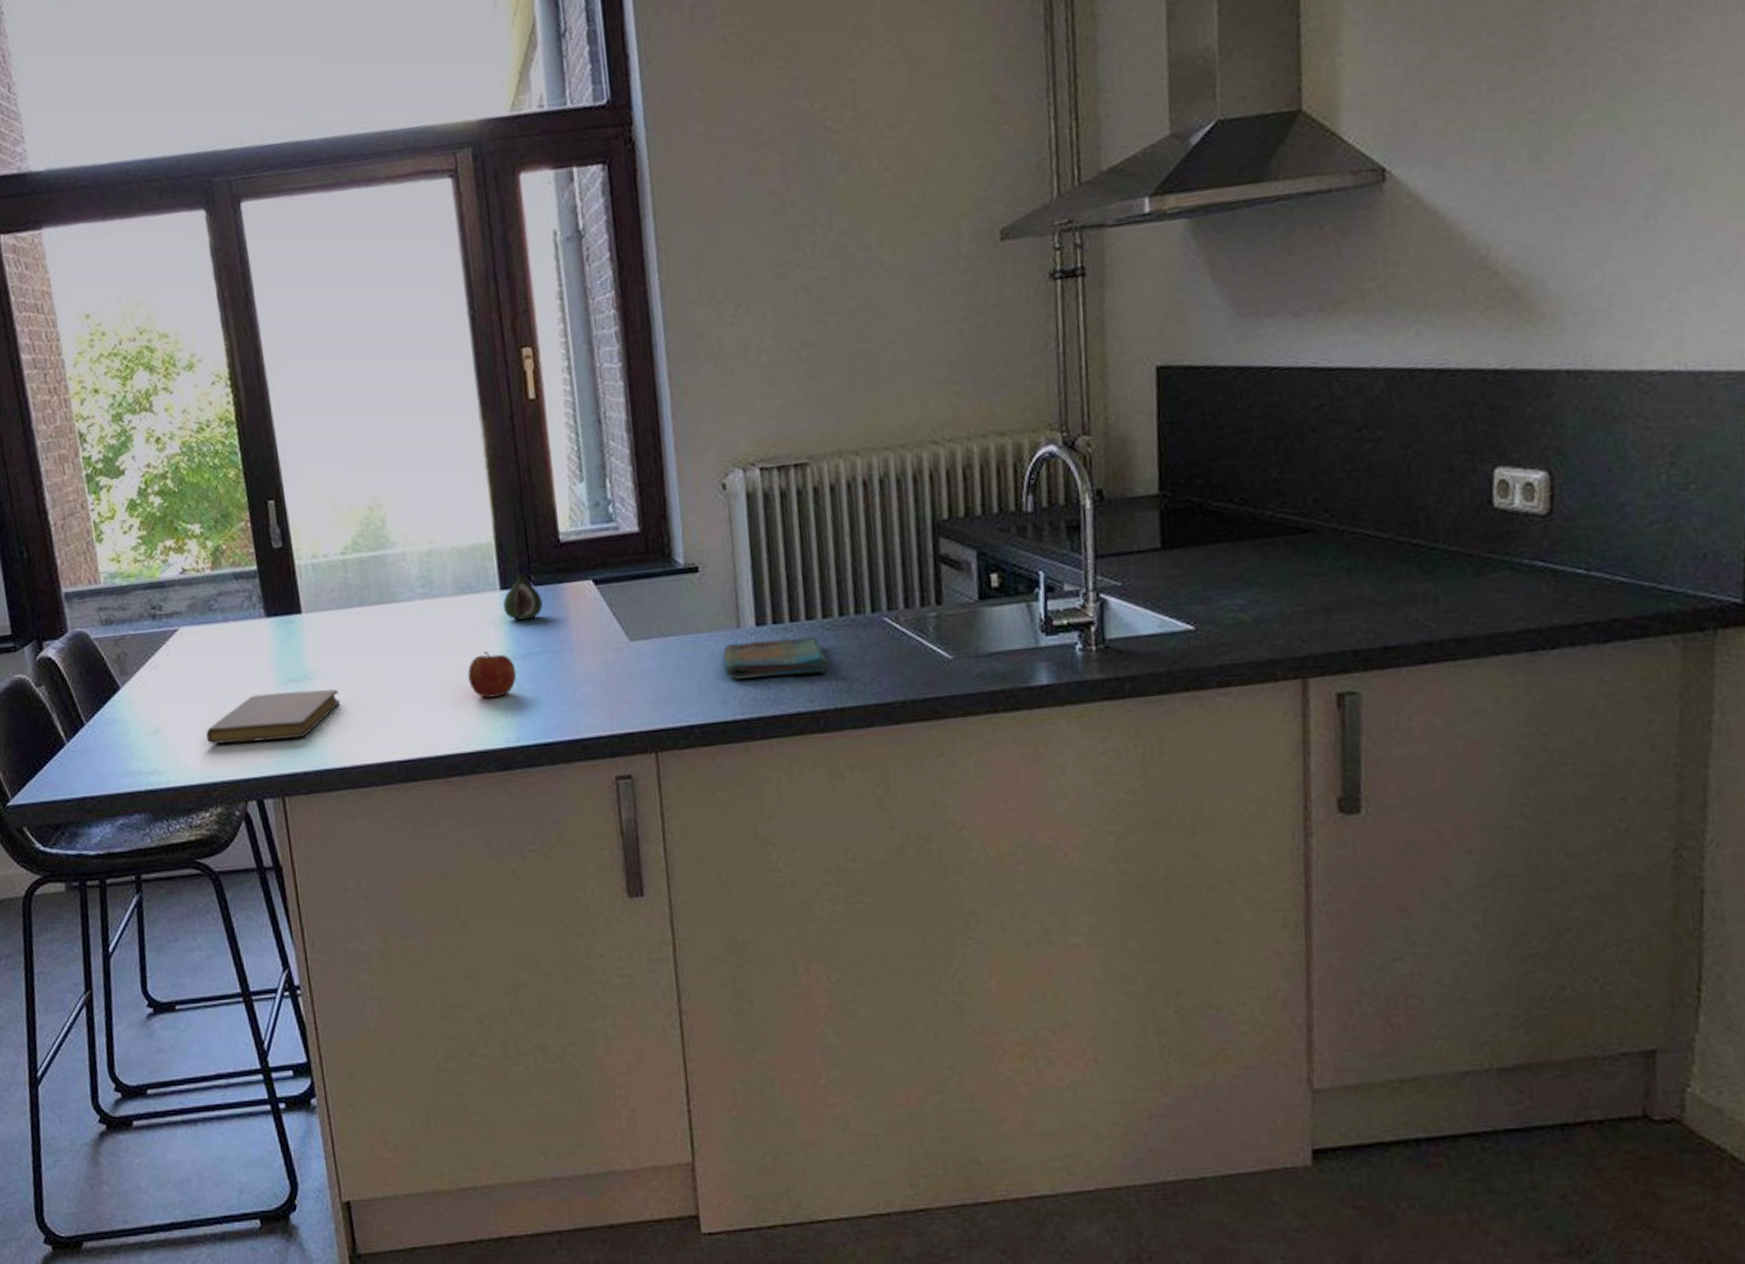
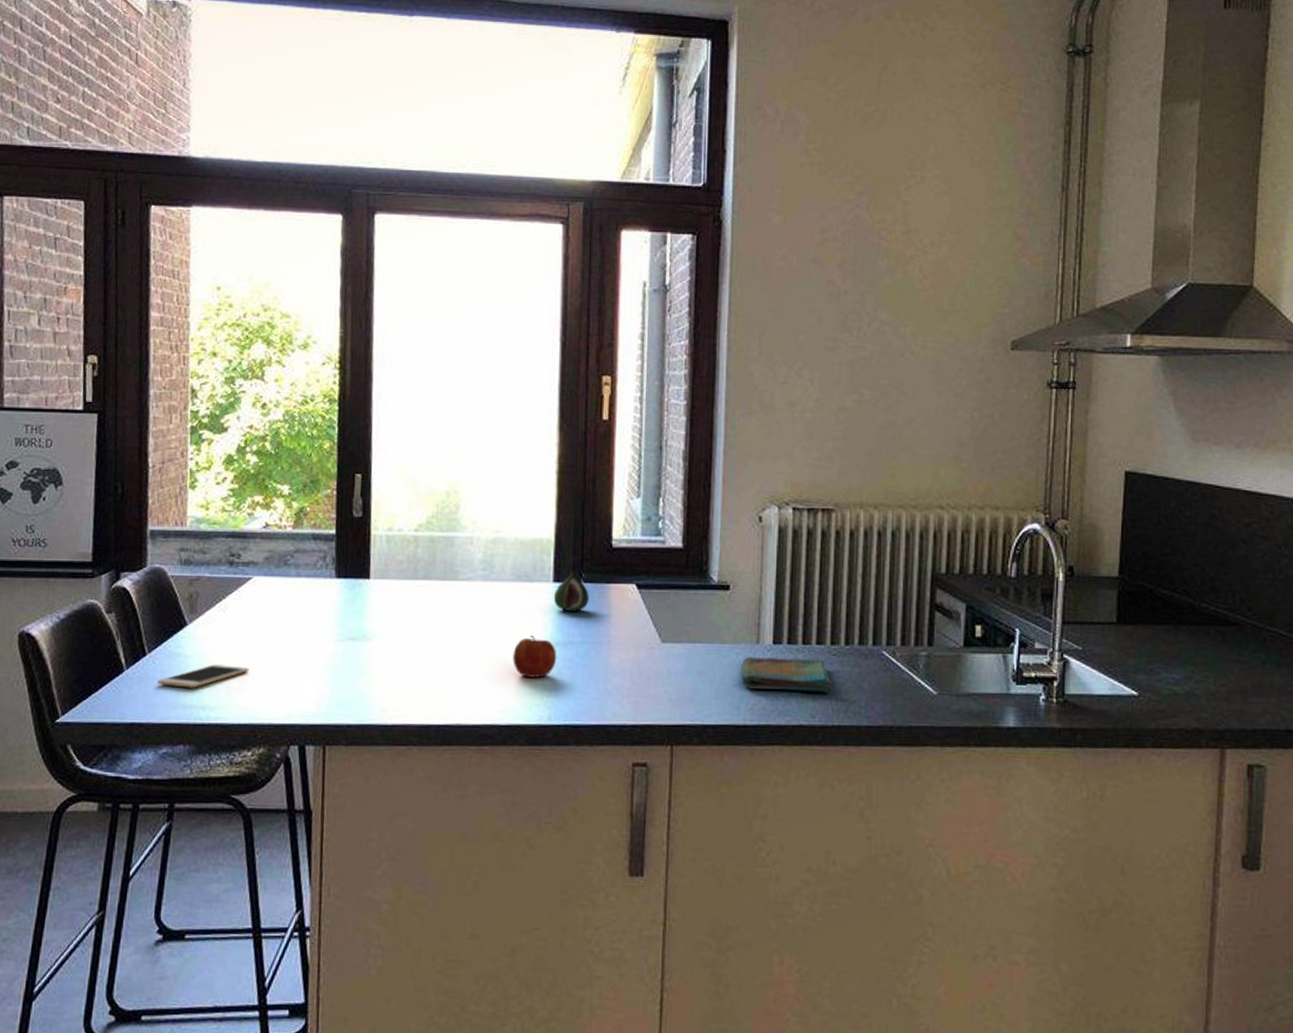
cell phone: none [101,724,192,755] -> present [158,664,249,688]
notebook: present [206,689,341,744] -> none [261,647,393,693]

